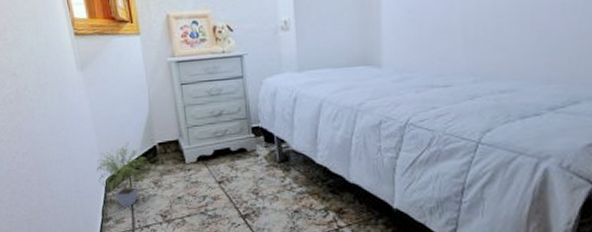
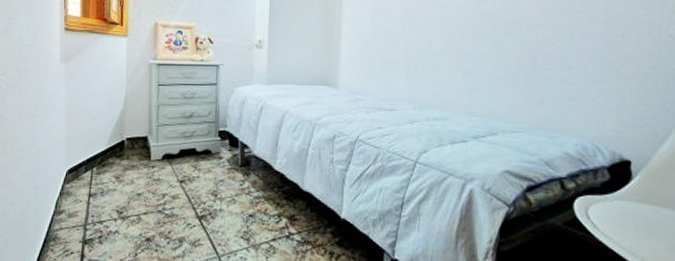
potted plant: present [96,143,148,206] -> none [58,135,114,200]

